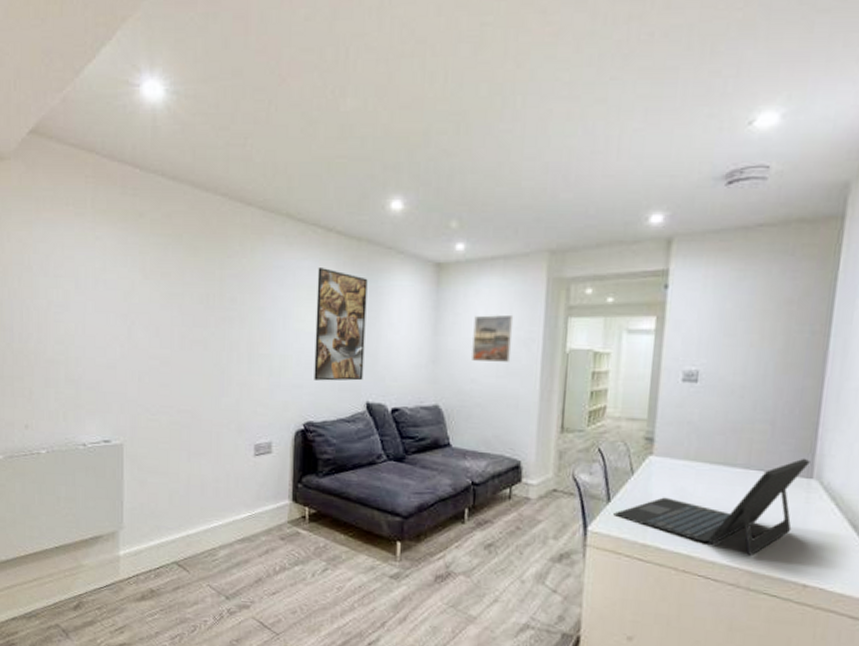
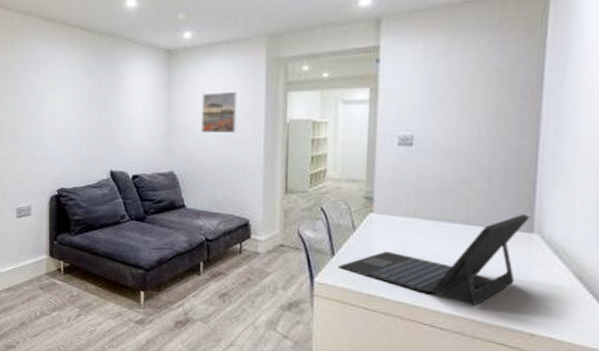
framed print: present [314,268,368,381] -> none [65,58,108,153]

